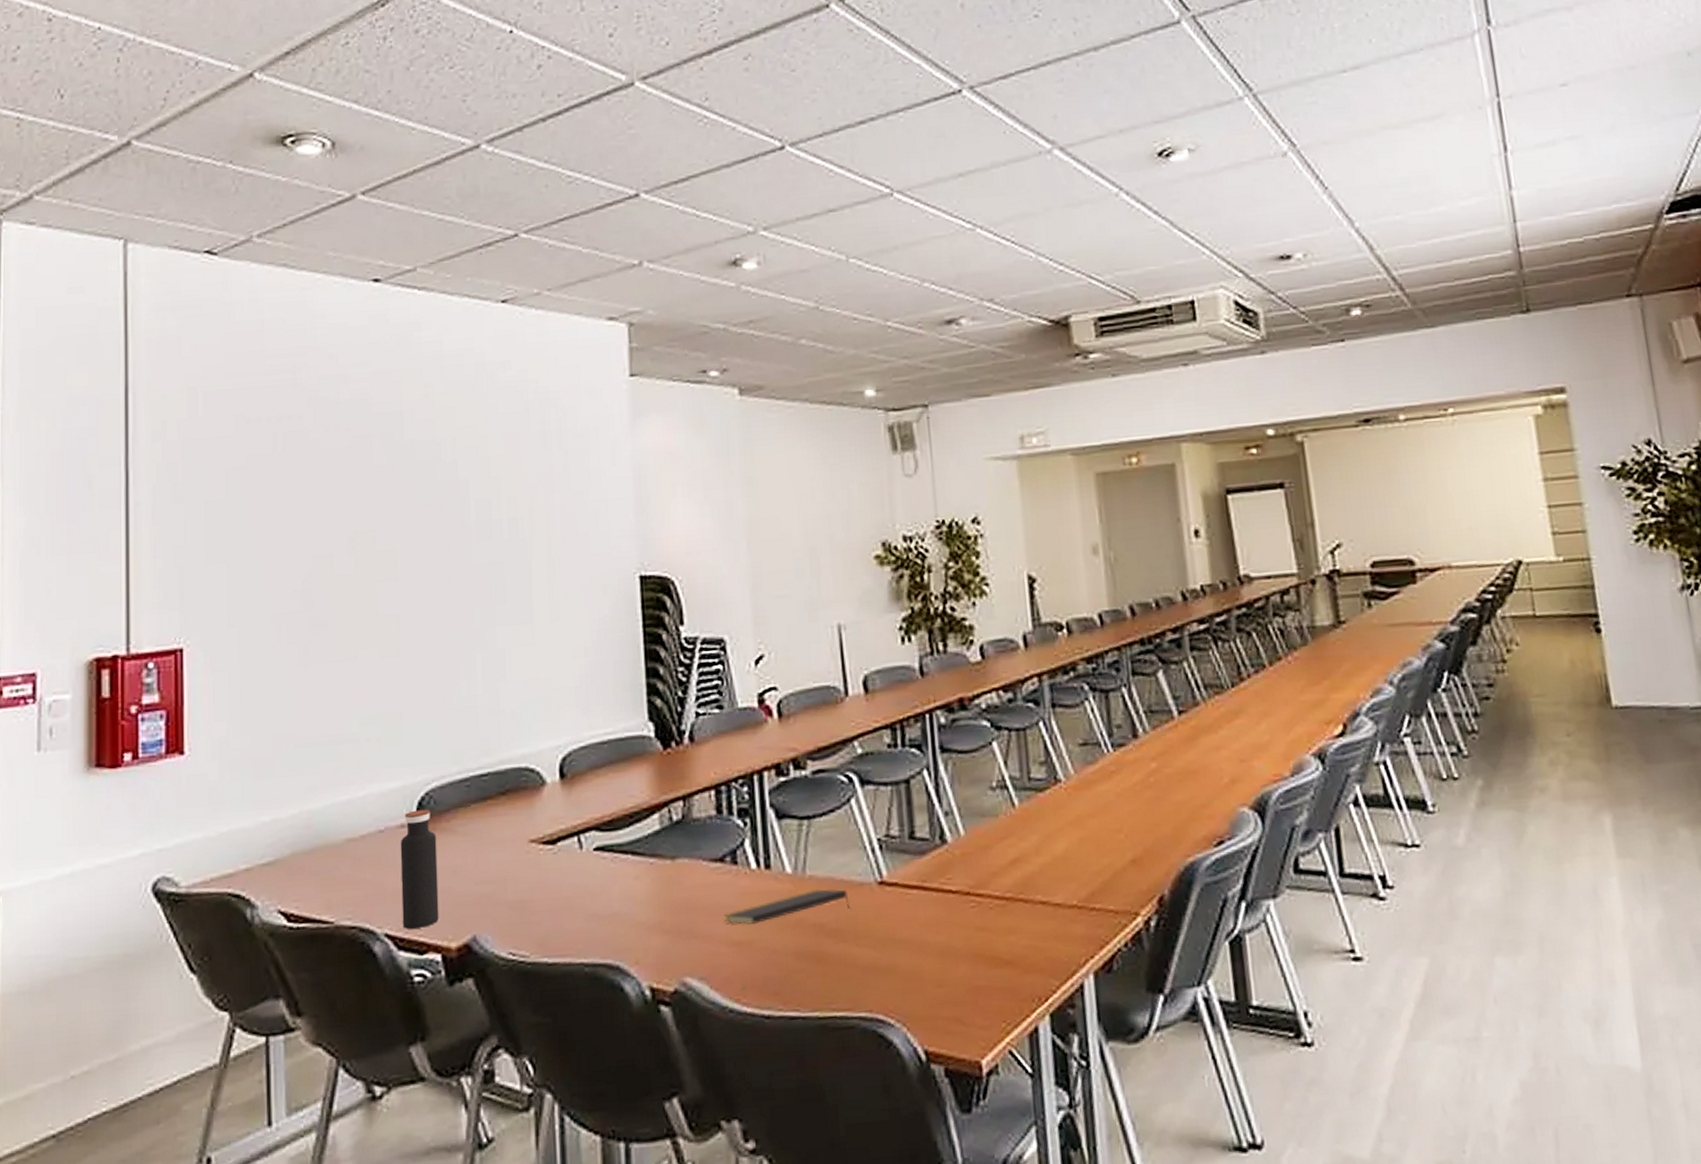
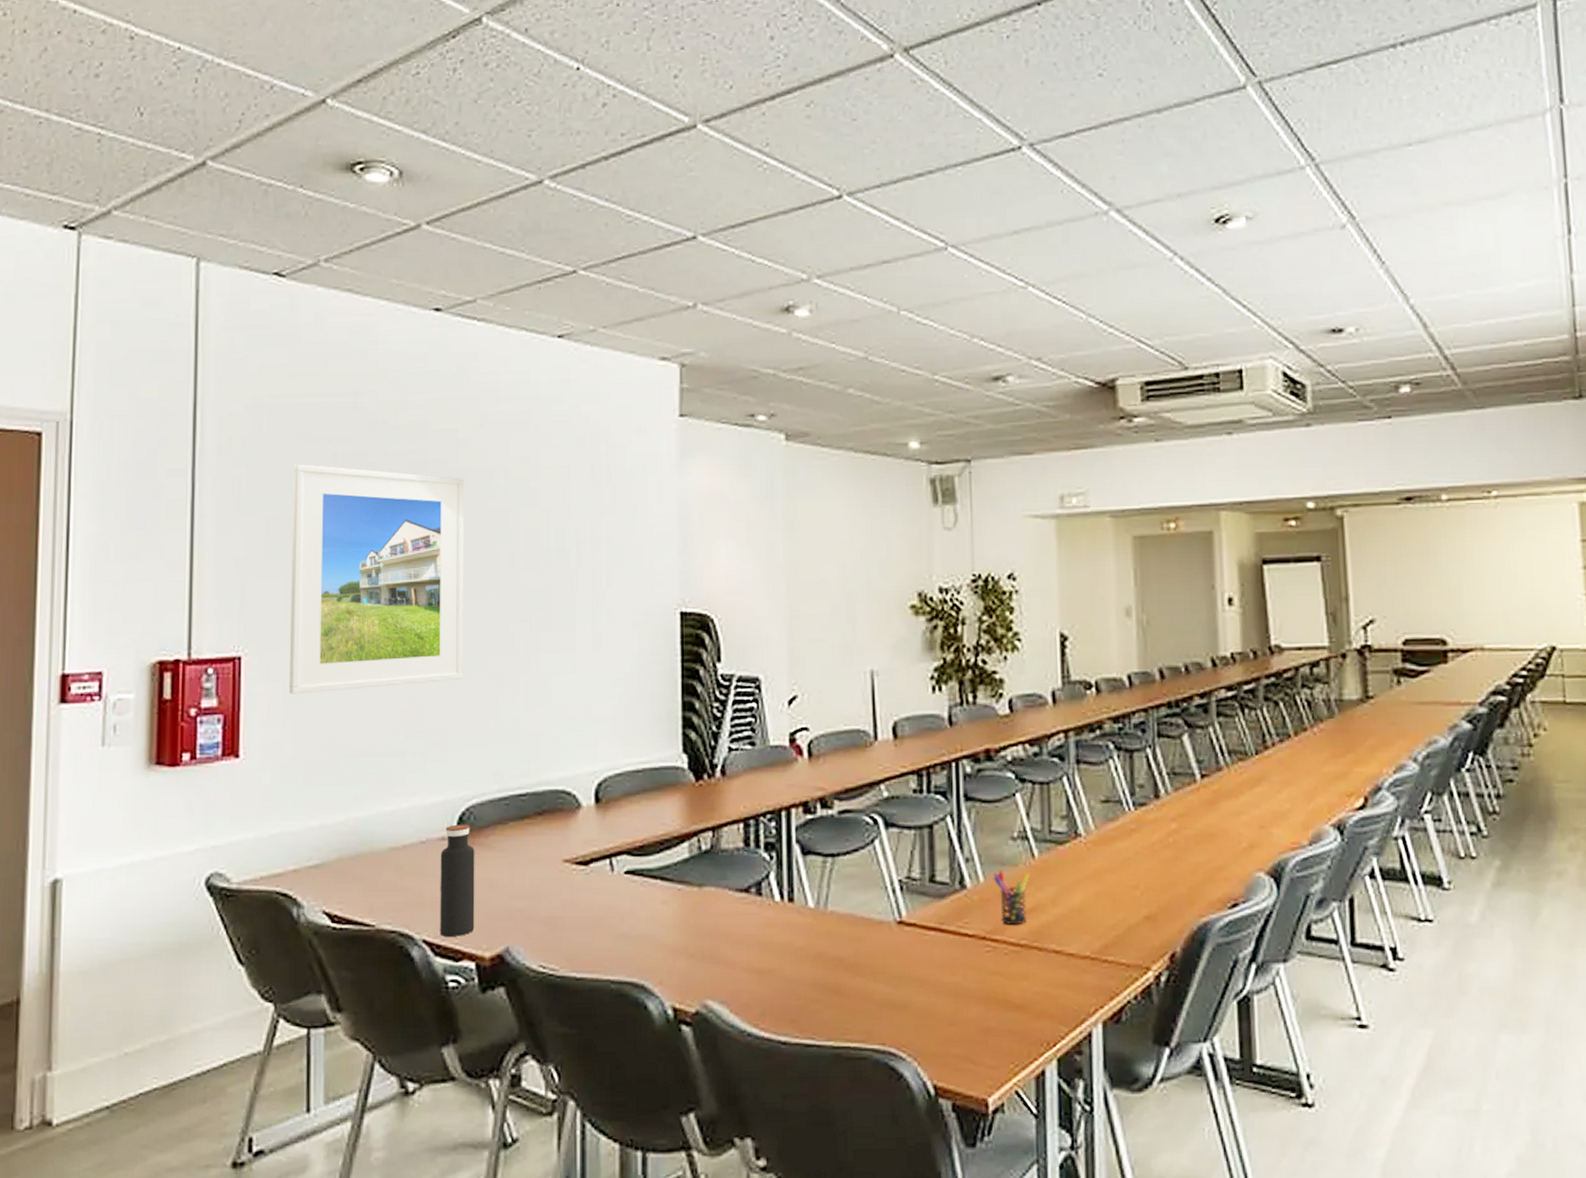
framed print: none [231,445,417,685] -> present [288,464,465,694]
notepad: present [723,889,850,925] -> none [746,925,869,954]
pen holder: none [973,821,1011,878] -> present [993,869,1029,924]

